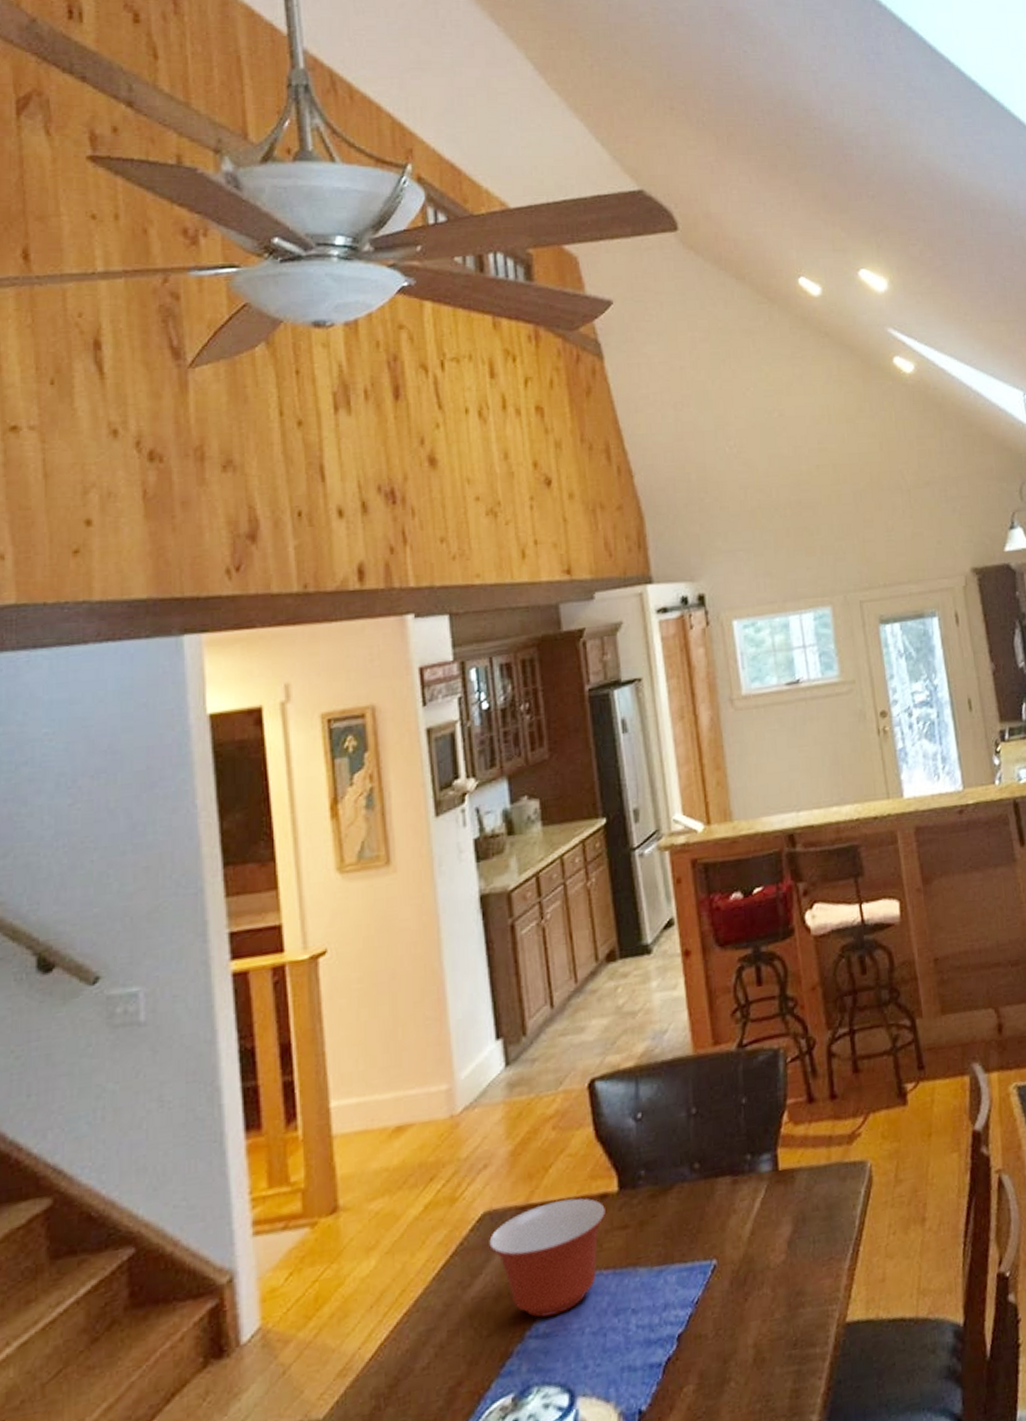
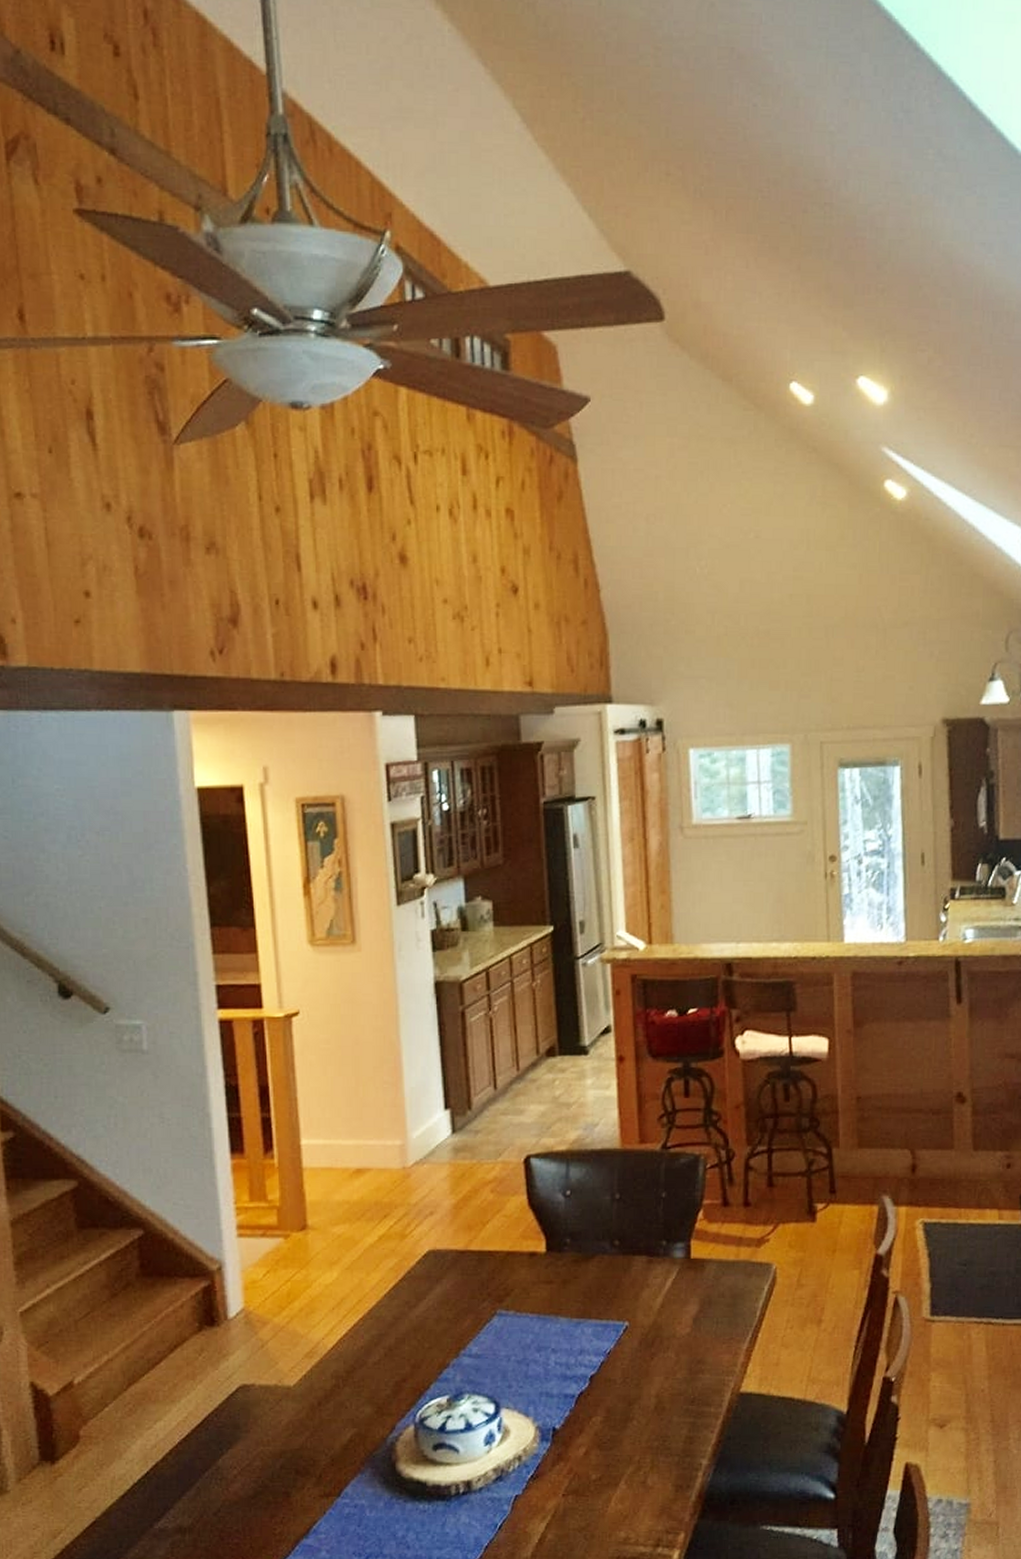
mixing bowl: present [489,1198,606,1318] -> none [433,1252,534,1341]

